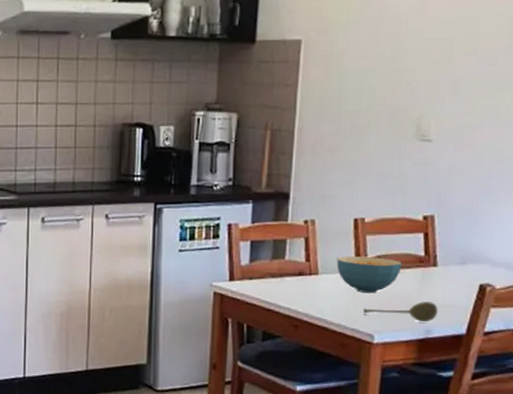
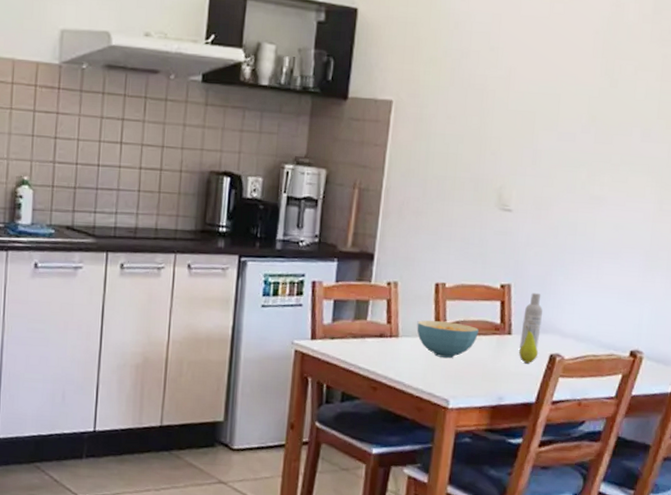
soupspoon: present [364,302,438,323] -> none [440,369,511,390]
bottle: none [446,222,469,281] -> present [519,292,543,350]
fruit: none [446,256,467,294] -> present [519,325,539,363]

